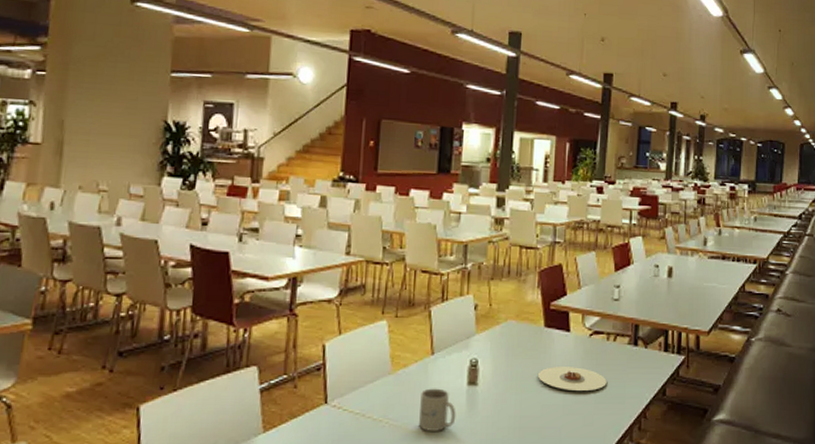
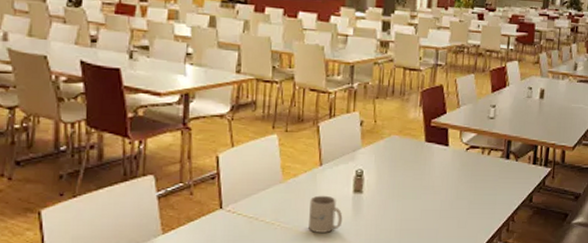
plate: present [538,367,607,391] -> none [418,177,480,198]

